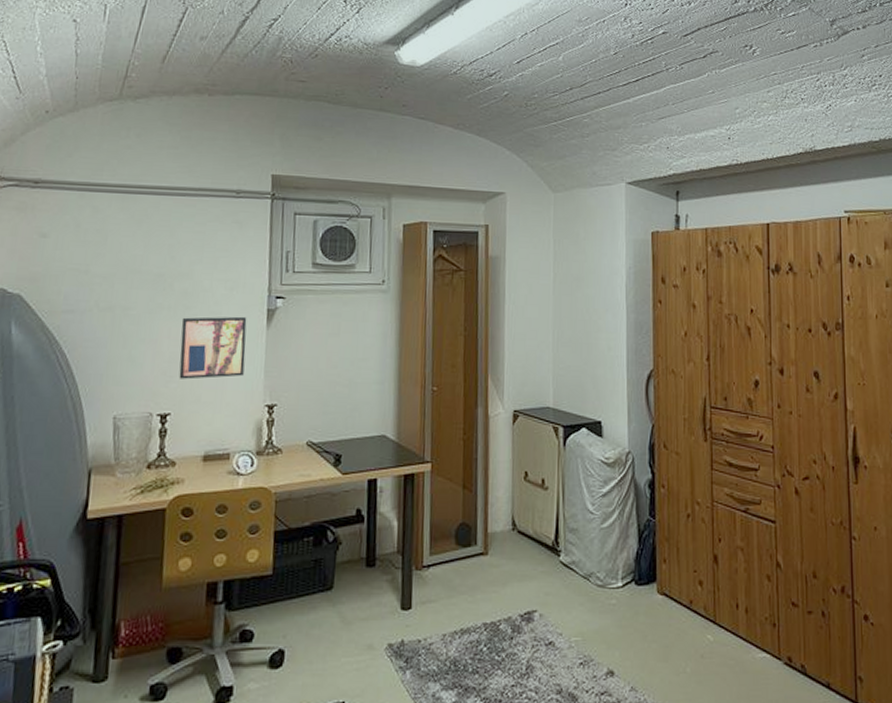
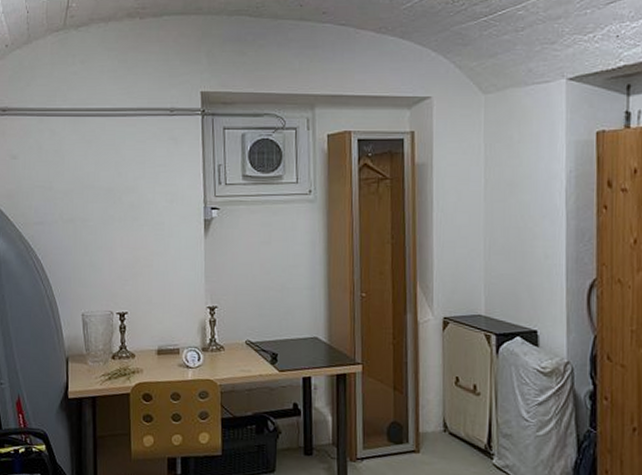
wall art: present [179,316,247,380] -> none [131,226,187,283]

